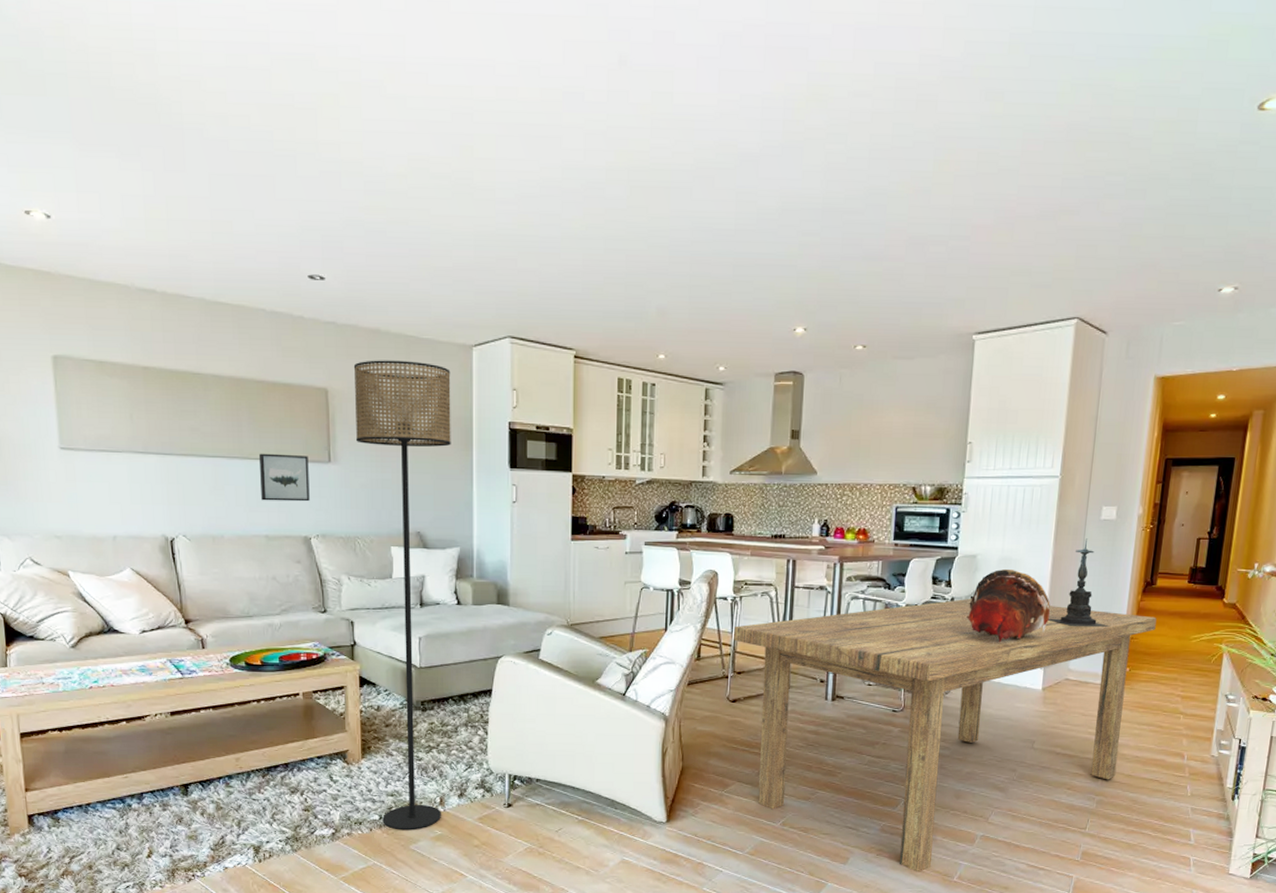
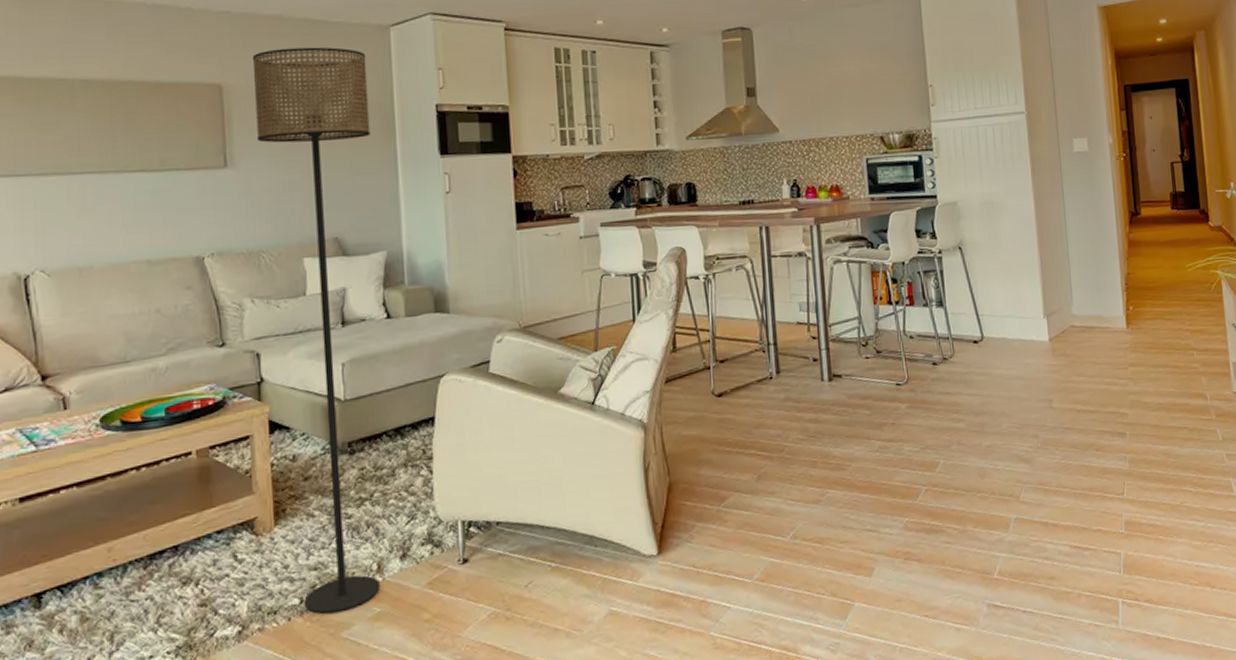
wall art: present [259,453,310,502] -> none [139,162,202,220]
dining table: present [734,598,1157,872] -> none [711,247,1150,574]
decorative bowl: present [967,569,1051,643] -> none [958,213,1043,294]
candle holder: present [1049,538,1110,627] -> none [1042,173,1105,269]

